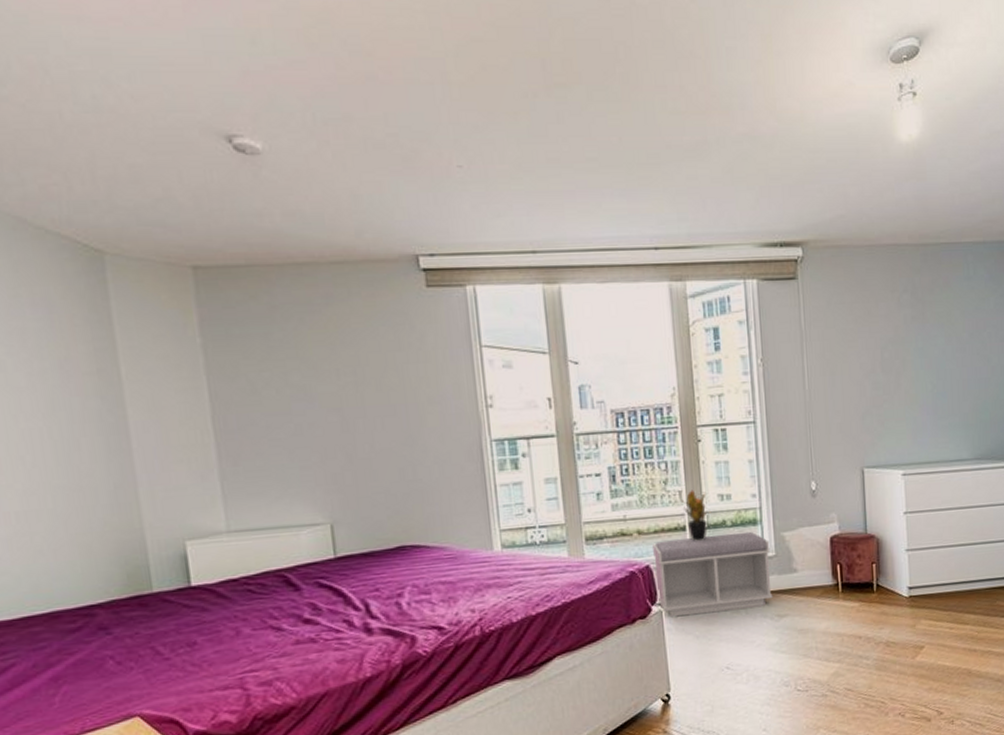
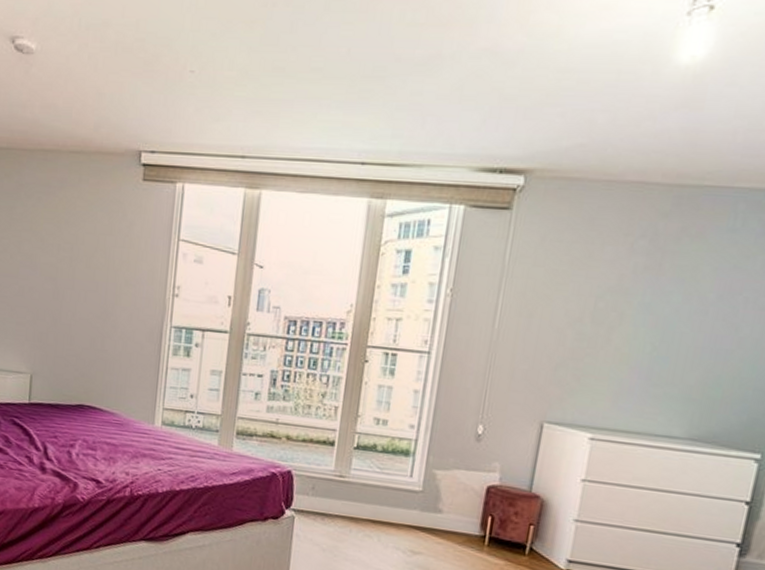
bench: present [653,531,773,618] -> none [292,450,419,538]
potted plant: present [680,490,712,541] -> none [335,408,364,459]

